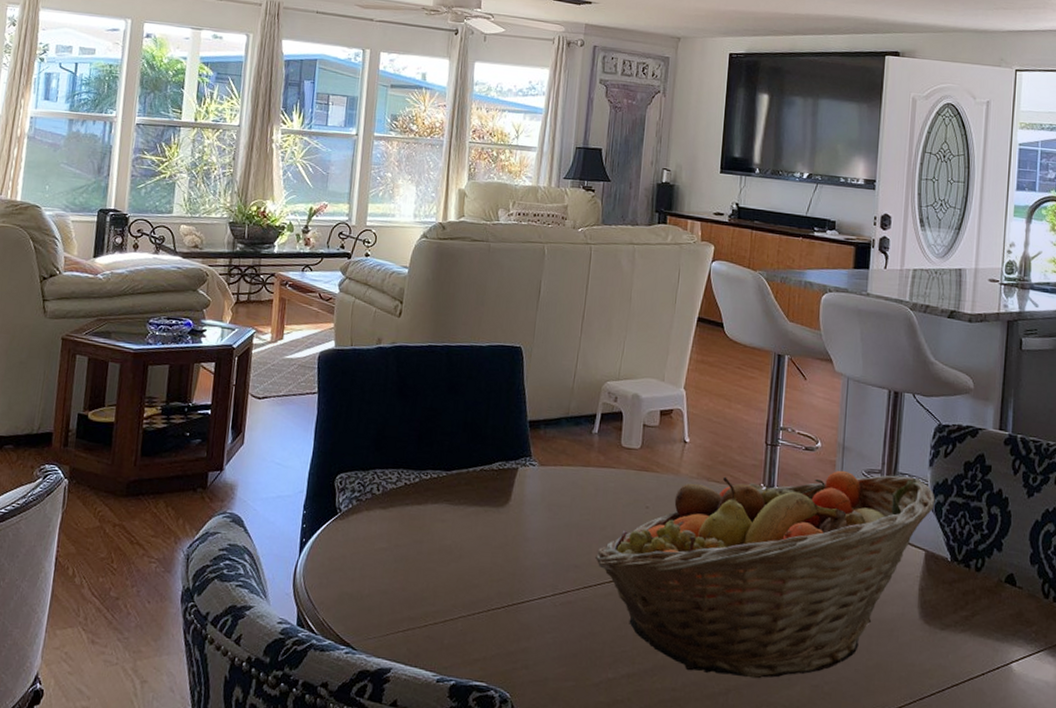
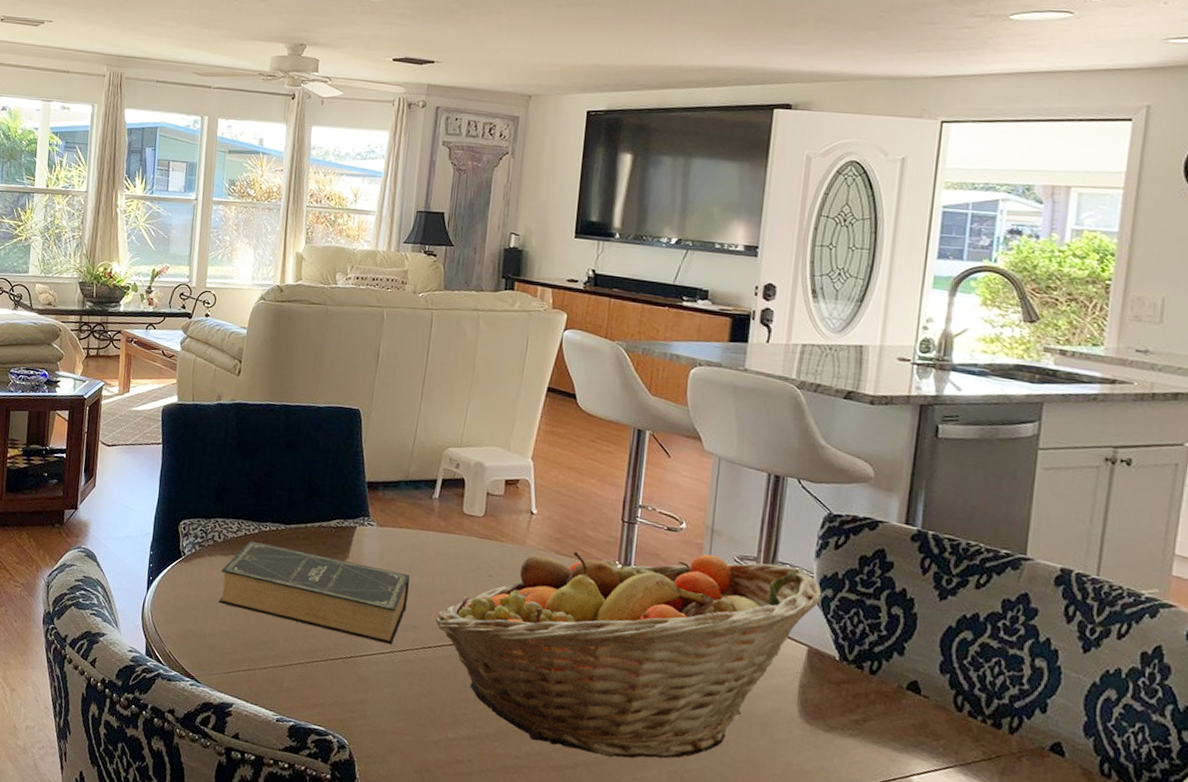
book: none [376,490,571,588] -> present [218,540,410,645]

